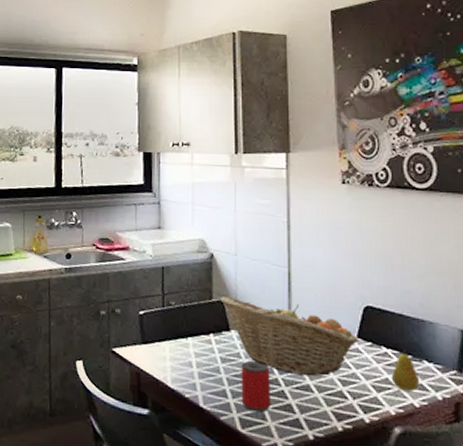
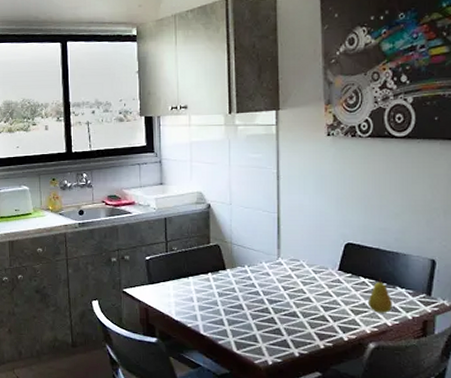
fruit basket: present [220,296,360,377] -> none [217,240,341,305]
beverage can: present [241,361,270,413] -> none [236,295,261,336]

